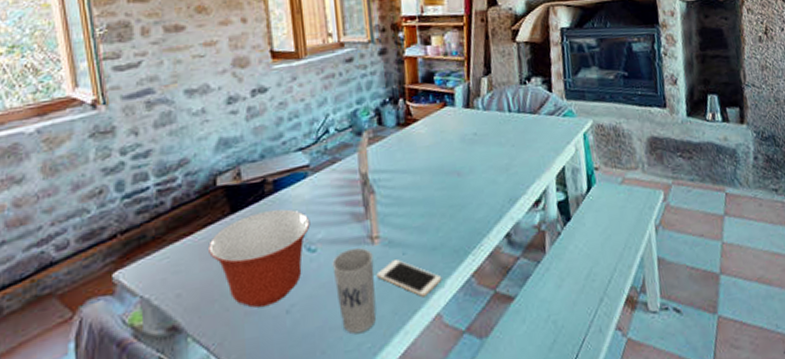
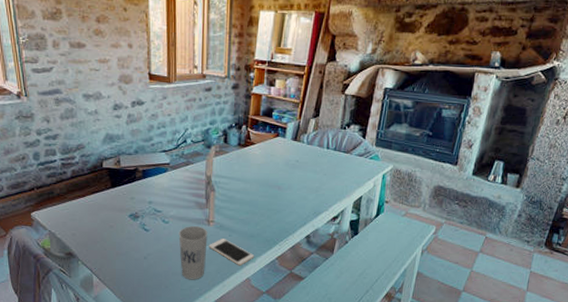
mixing bowl: present [208,209,311,308] -> none [95,190,166,252]

